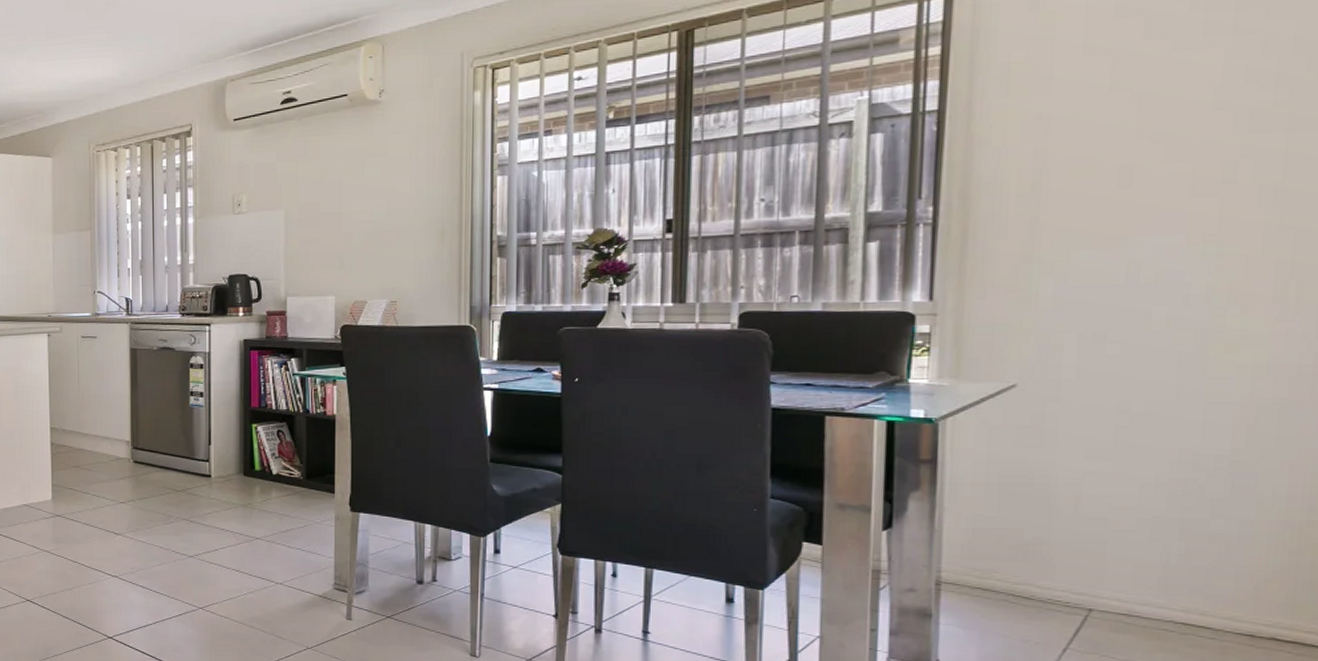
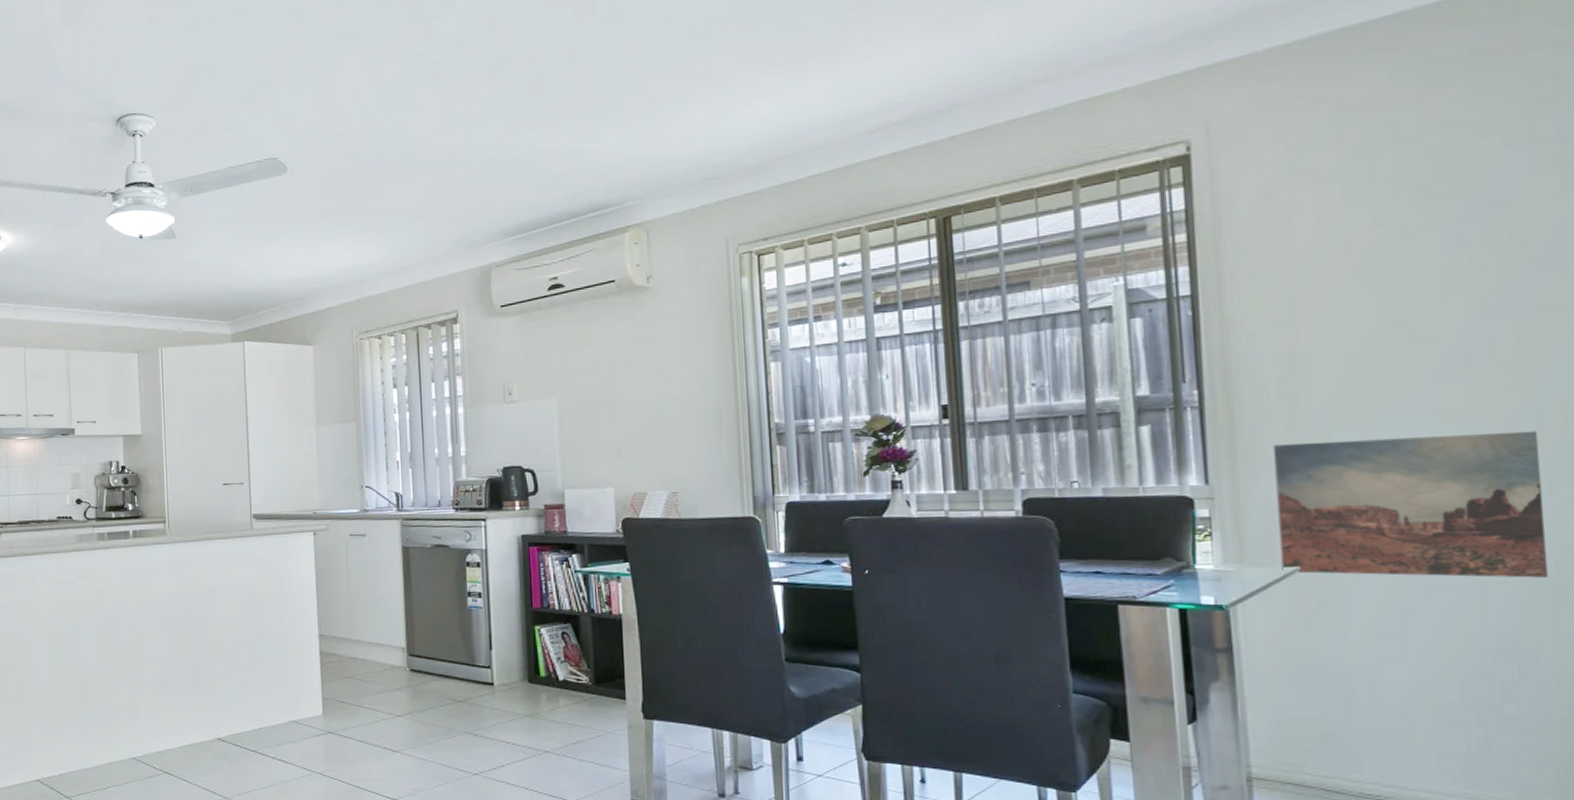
wall art: none [998,251,1292,398] -> present [1273,431,1549,578]

